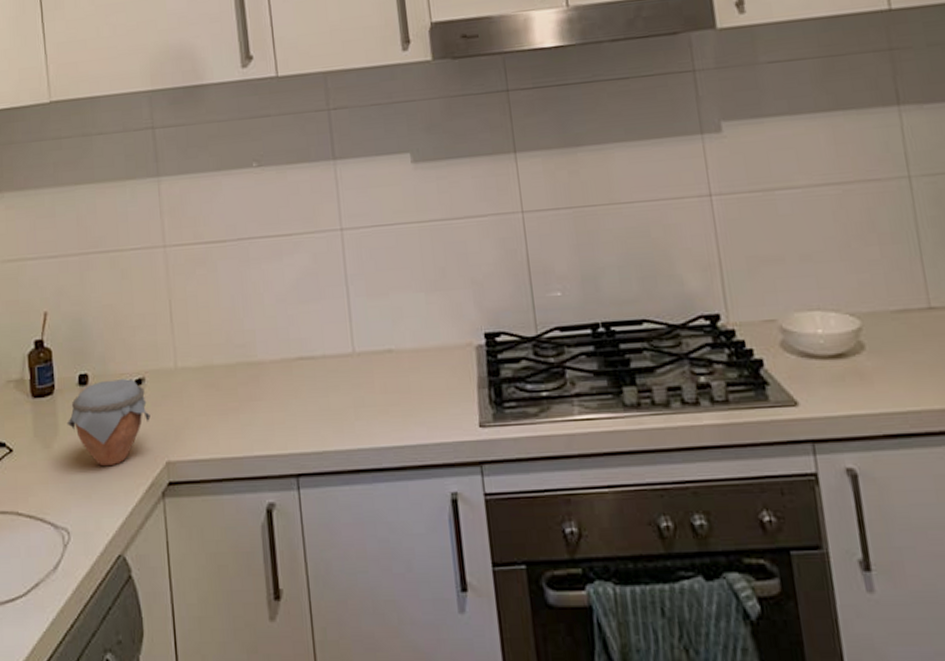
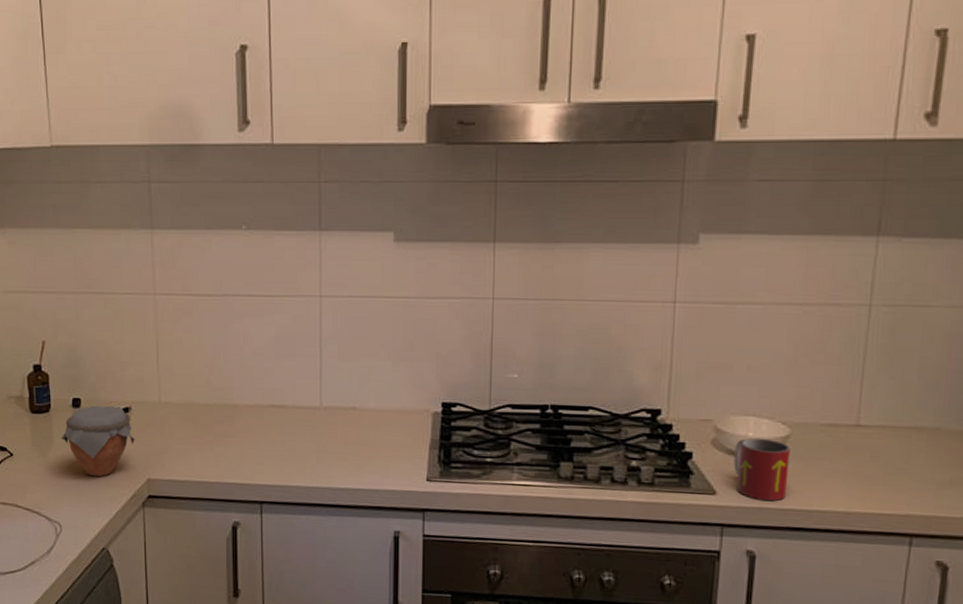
mug: none [806,334,874,406] -> present [733,437,791,501]

